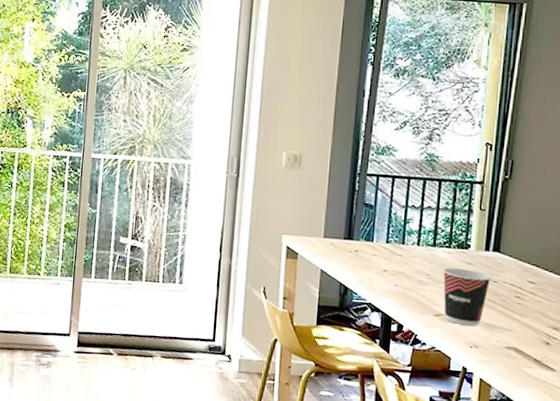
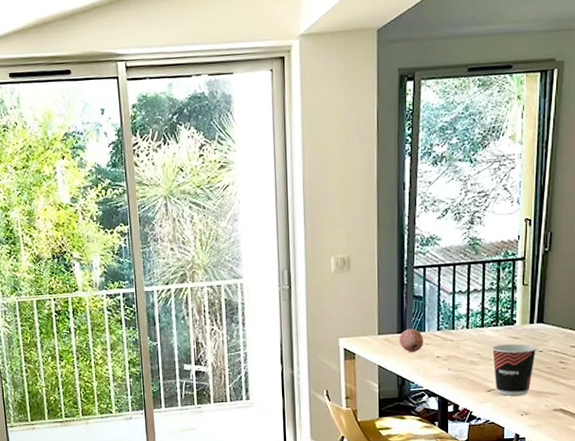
fruit: none [345,236,372,262] -> present [399,329,424,353]

